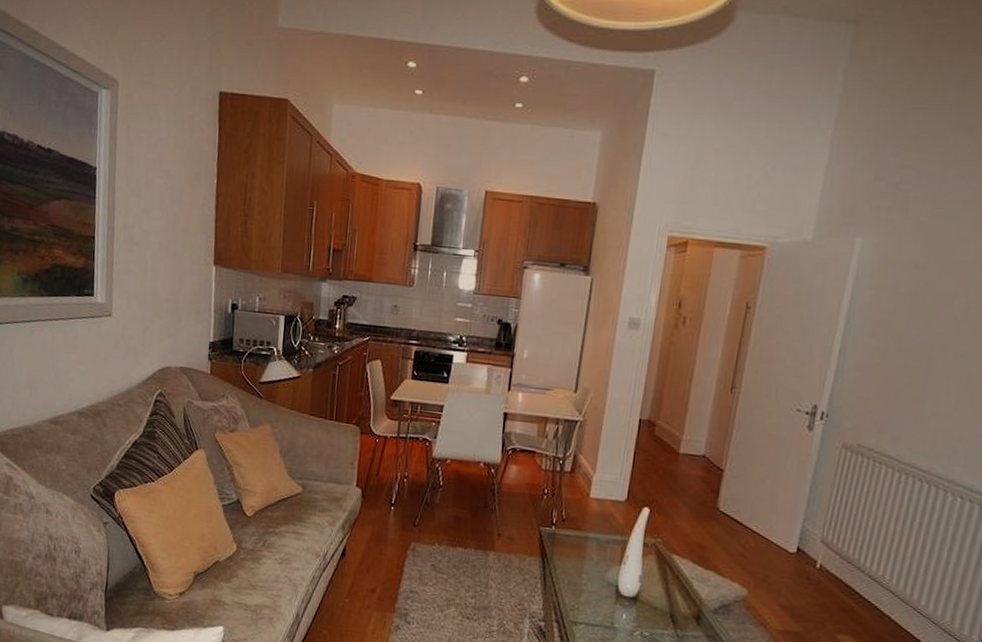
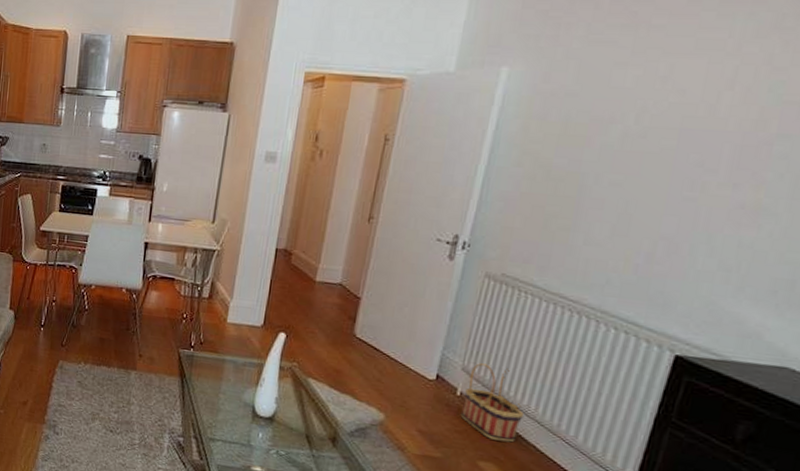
basket: none [820,534,879,614] -> present [460,363,524,443]

